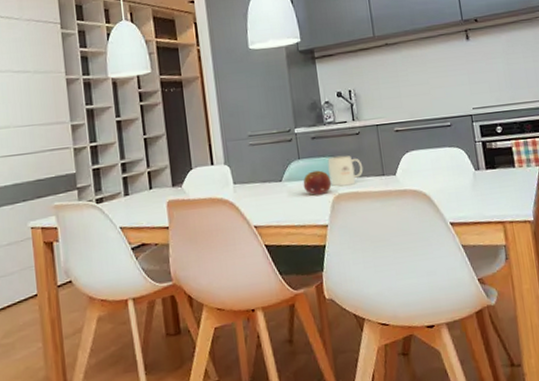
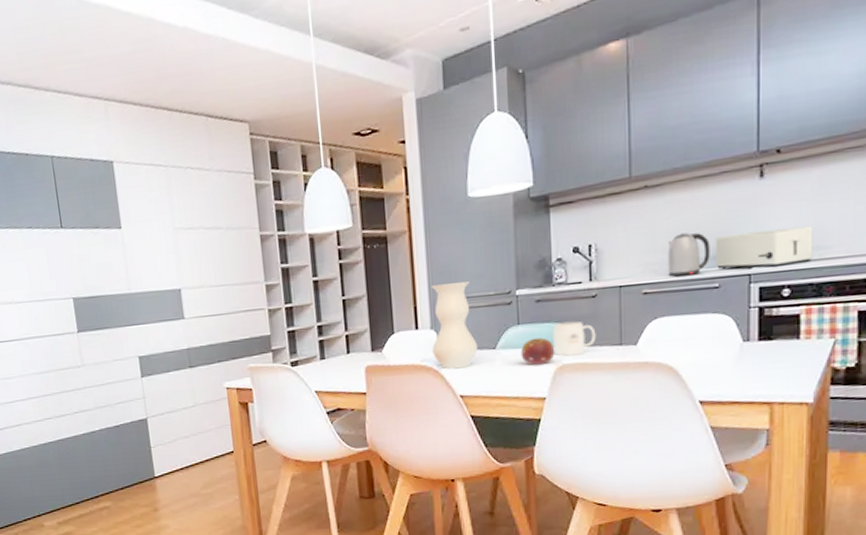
vase: none [222,121,267,202] -> present [430,281,479,370]
kettle: none [408,81,441,118] -> present [667,232,710,277]
toaster: none [442,77,513,112] -> present [715,225,813,270]

